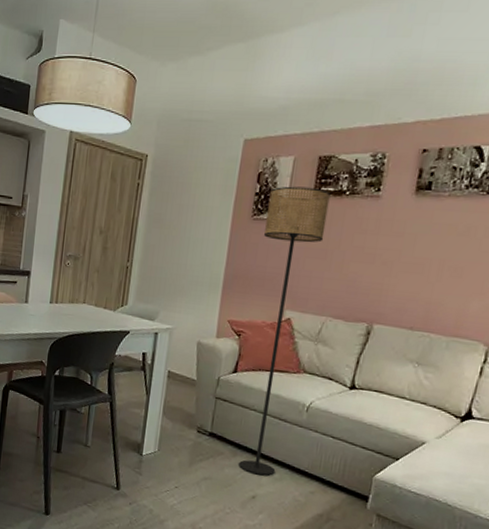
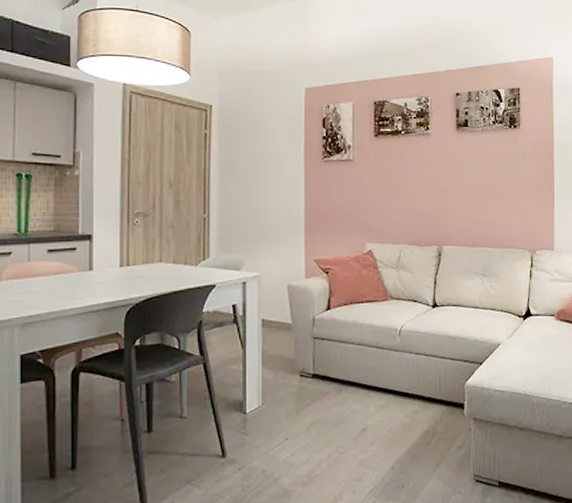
floor lamp: present [239,186,331,476] -> none [336,129,389,407]

